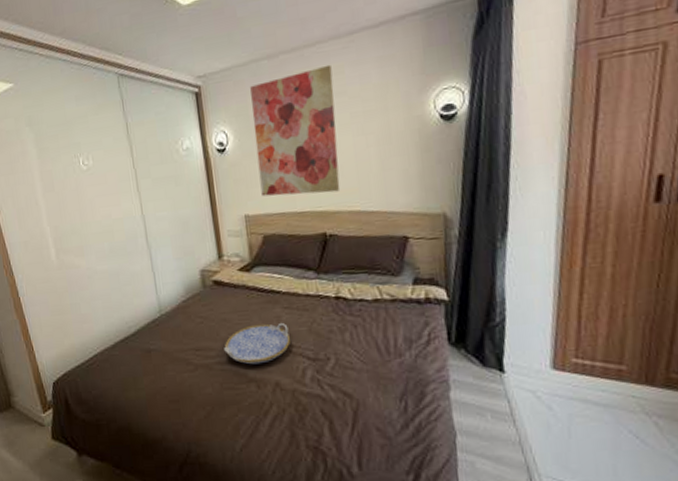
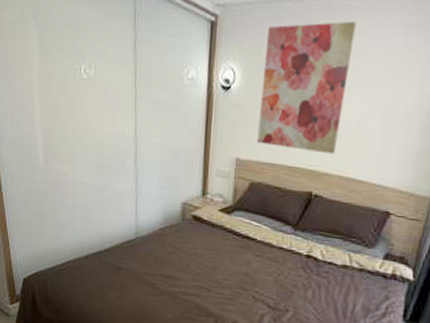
serving tray: present [224,322,291,365] -> none [191,265,256,302]

